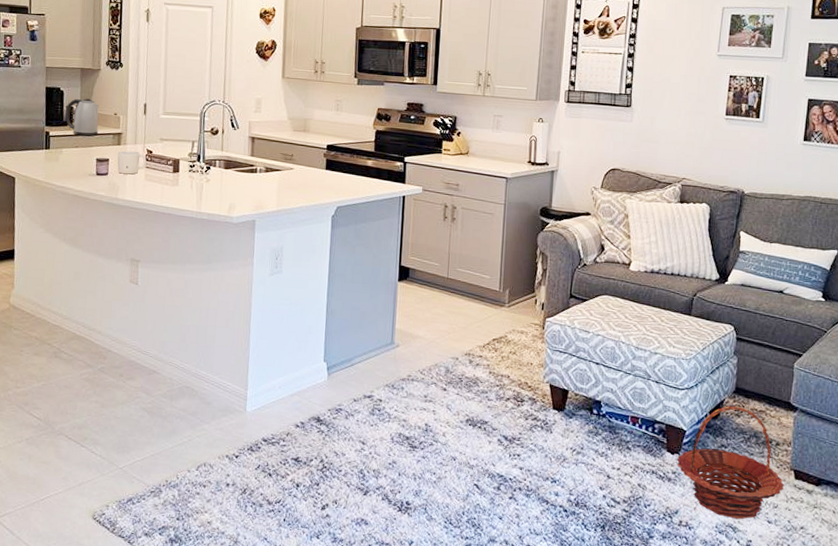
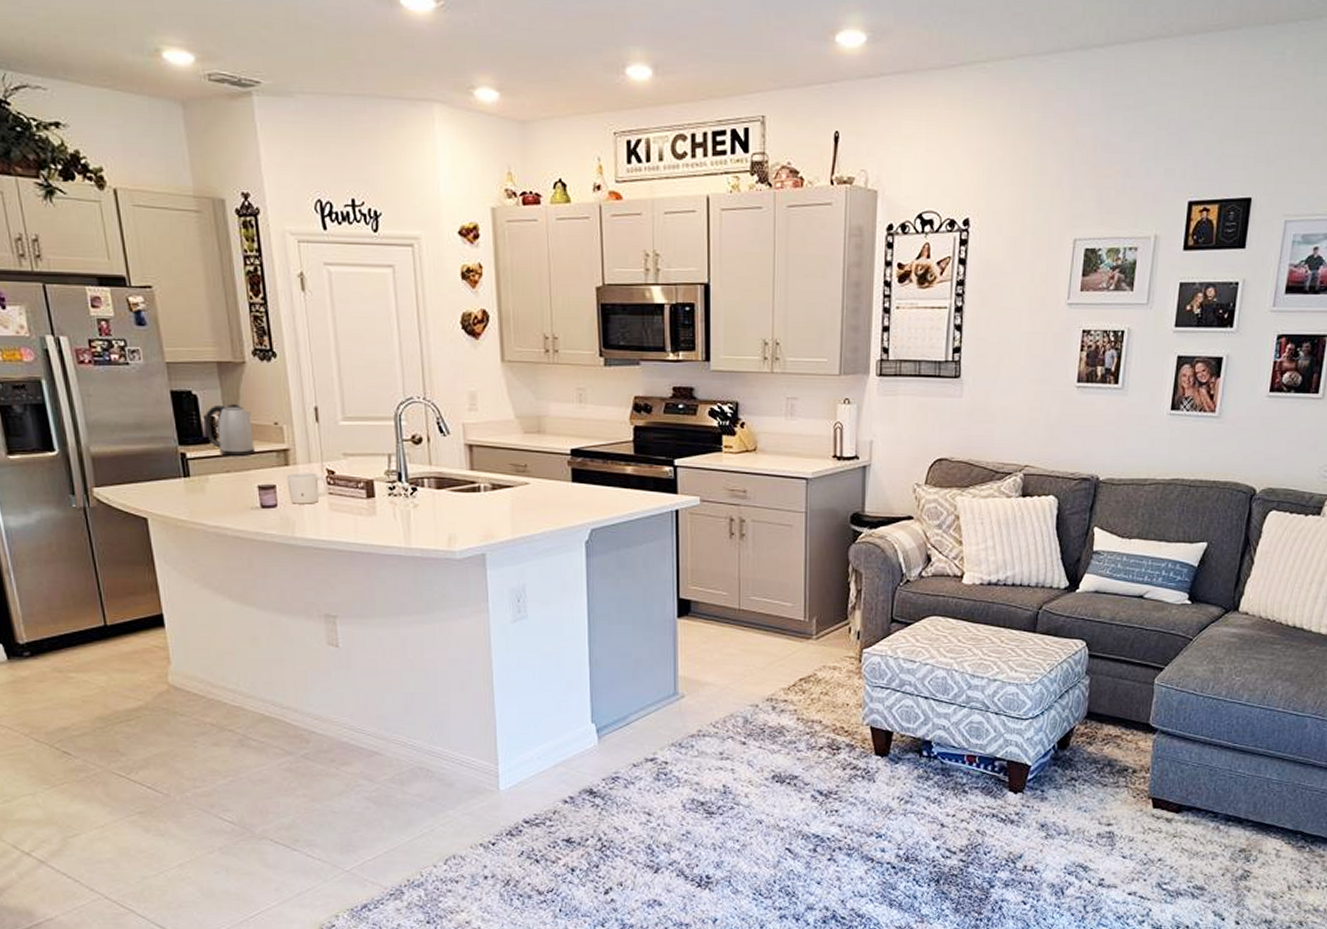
basket: present [677,406,785,520] -> none [1020,734,1141,858]

